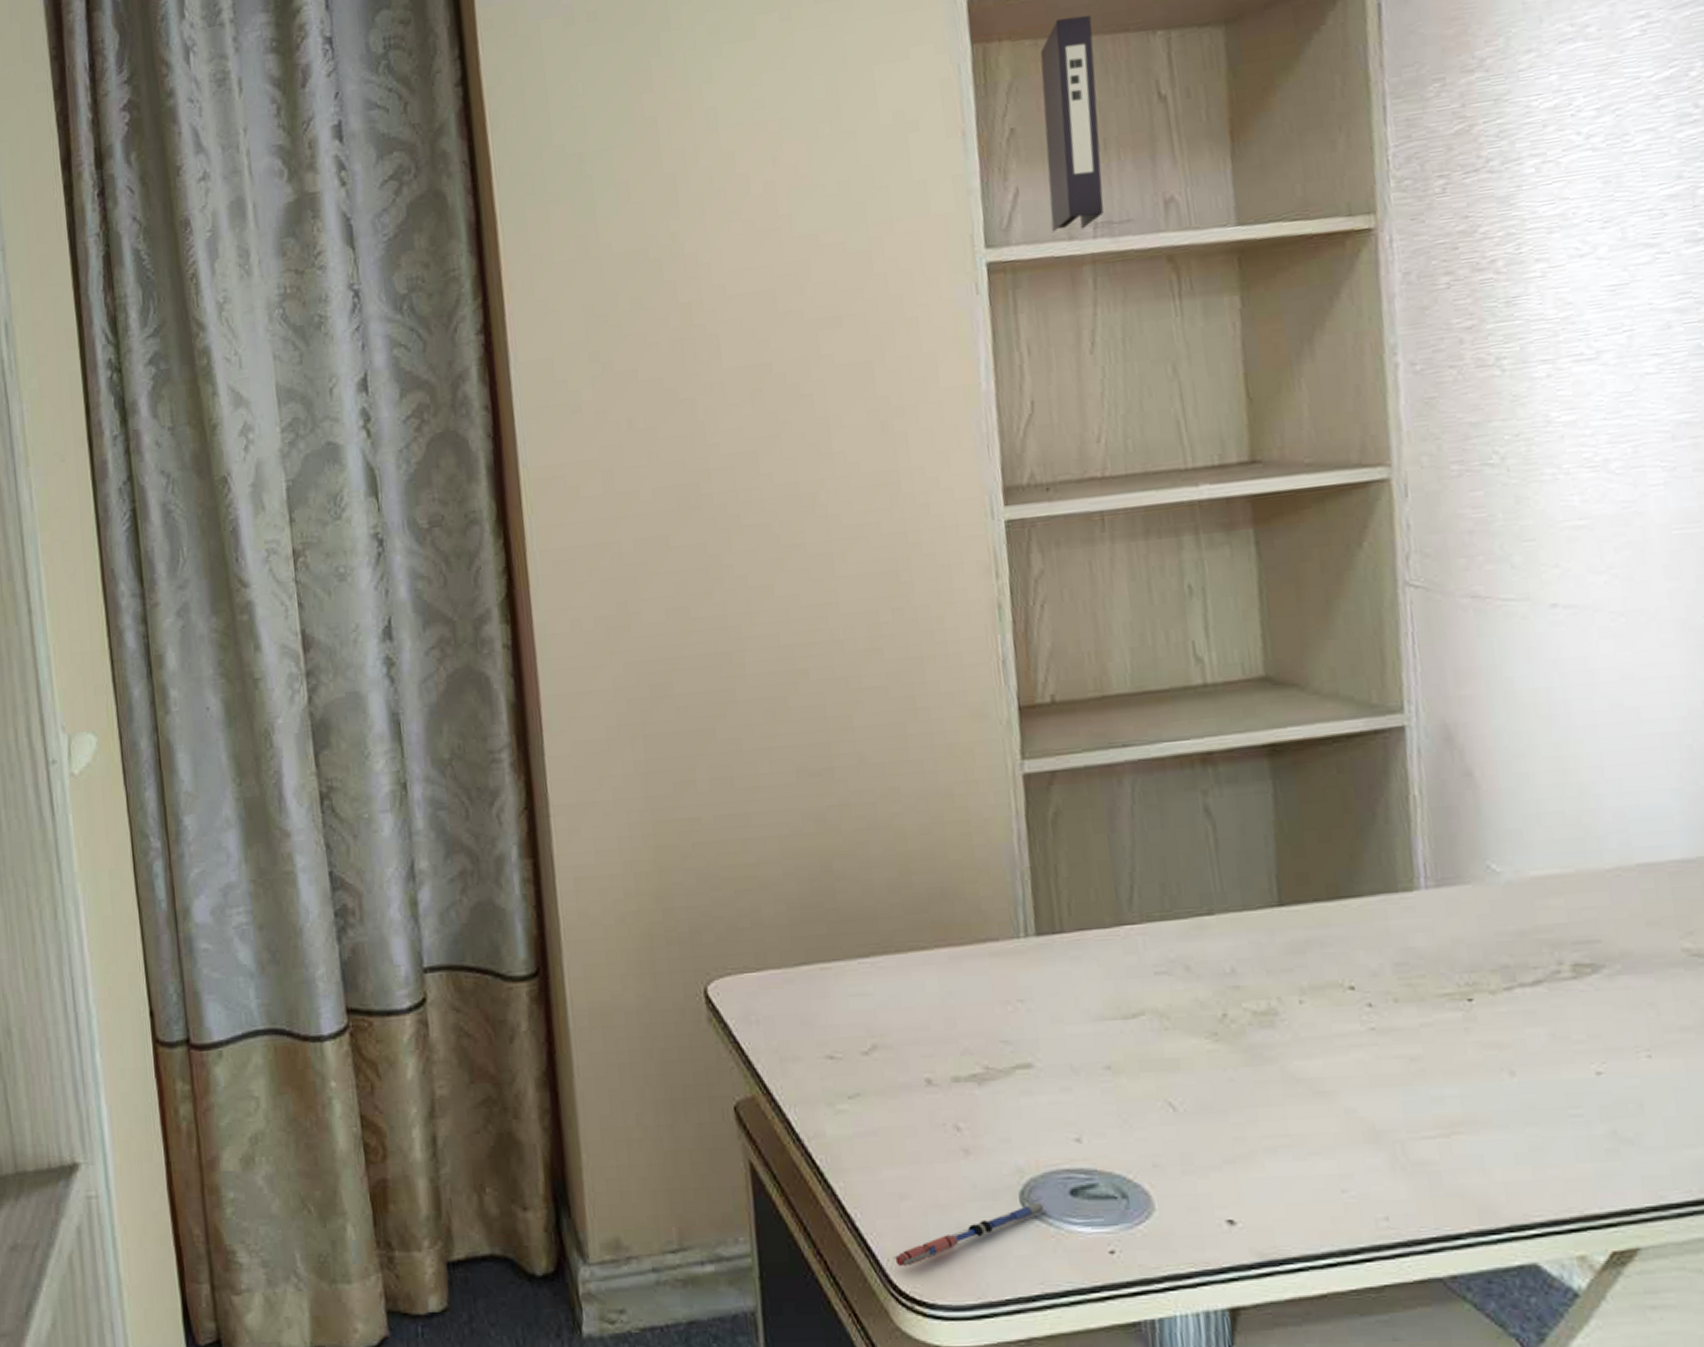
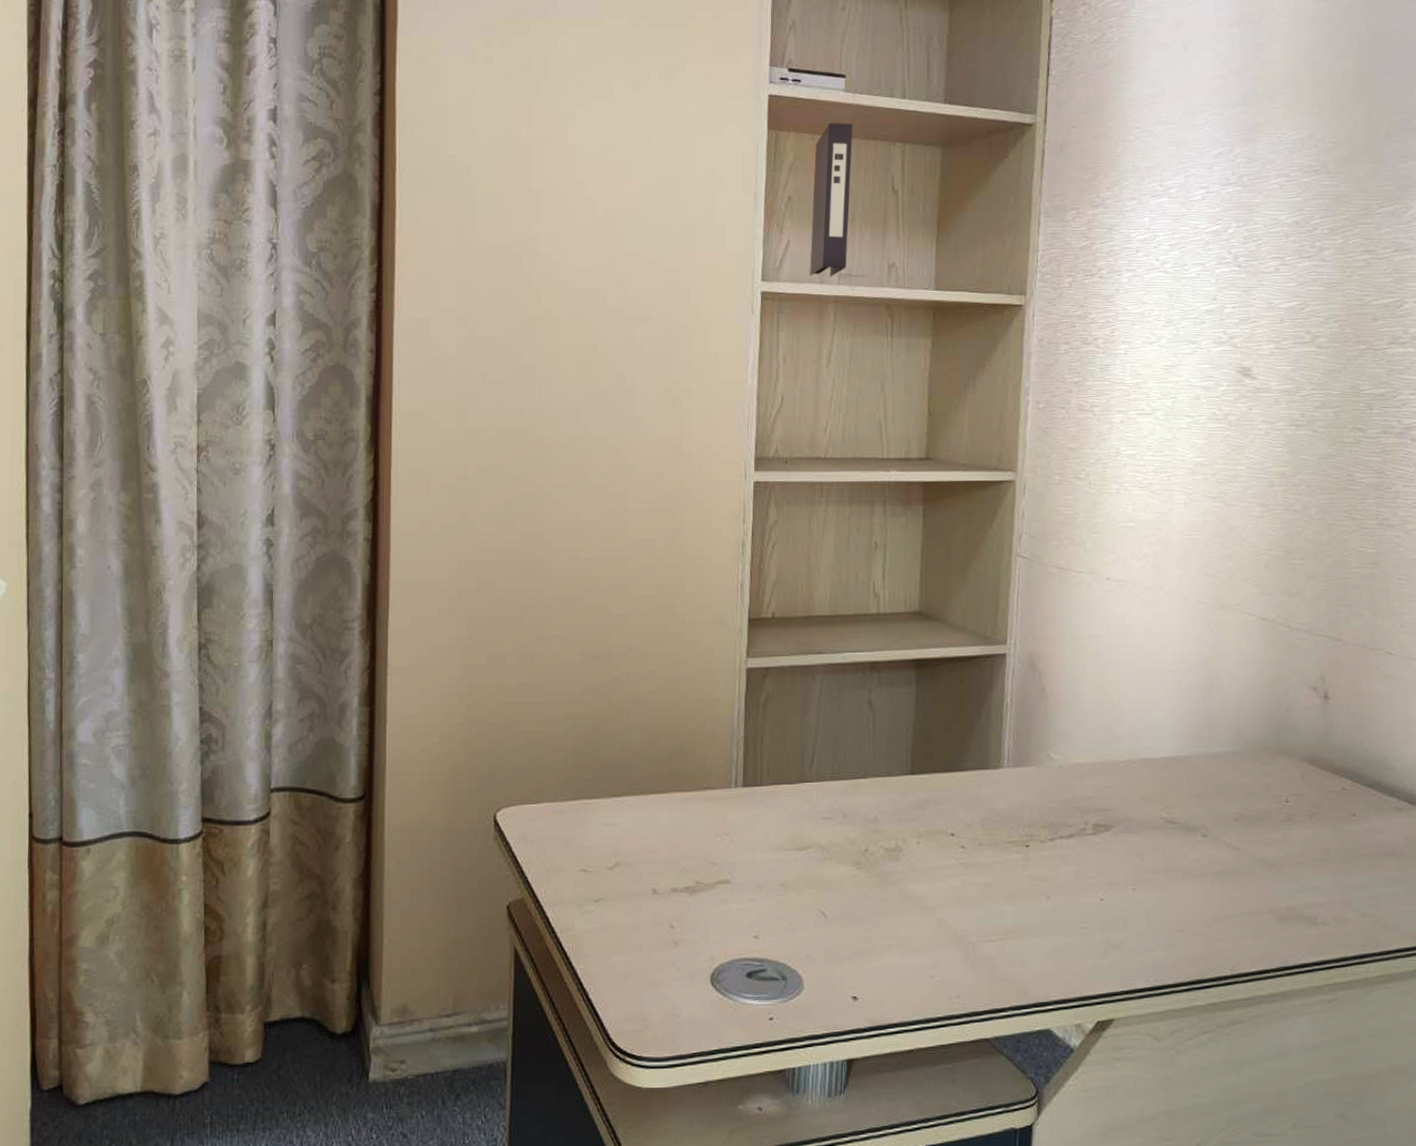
pen: present [893,1203,1046,1267] -> none [614,982,728,1029]

